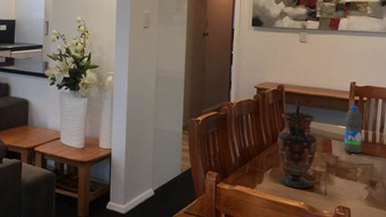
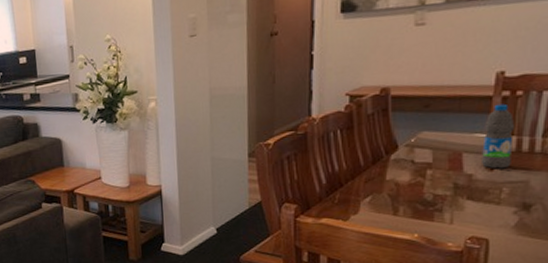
vase: present [277,99,317,189] -> none [380,104,439,218]

